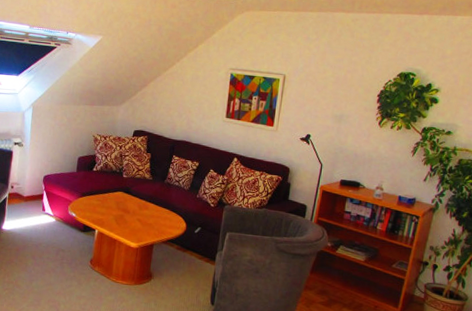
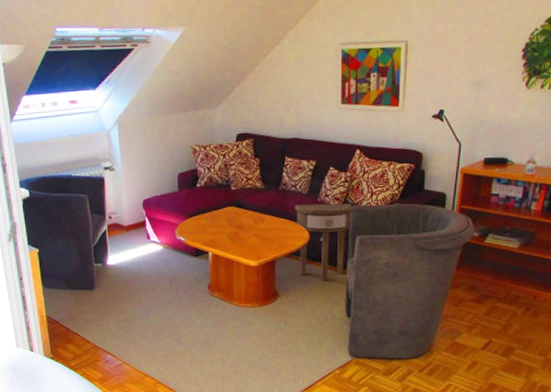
side table: none [174,197,226,268] -> present [294,203,352,280]

